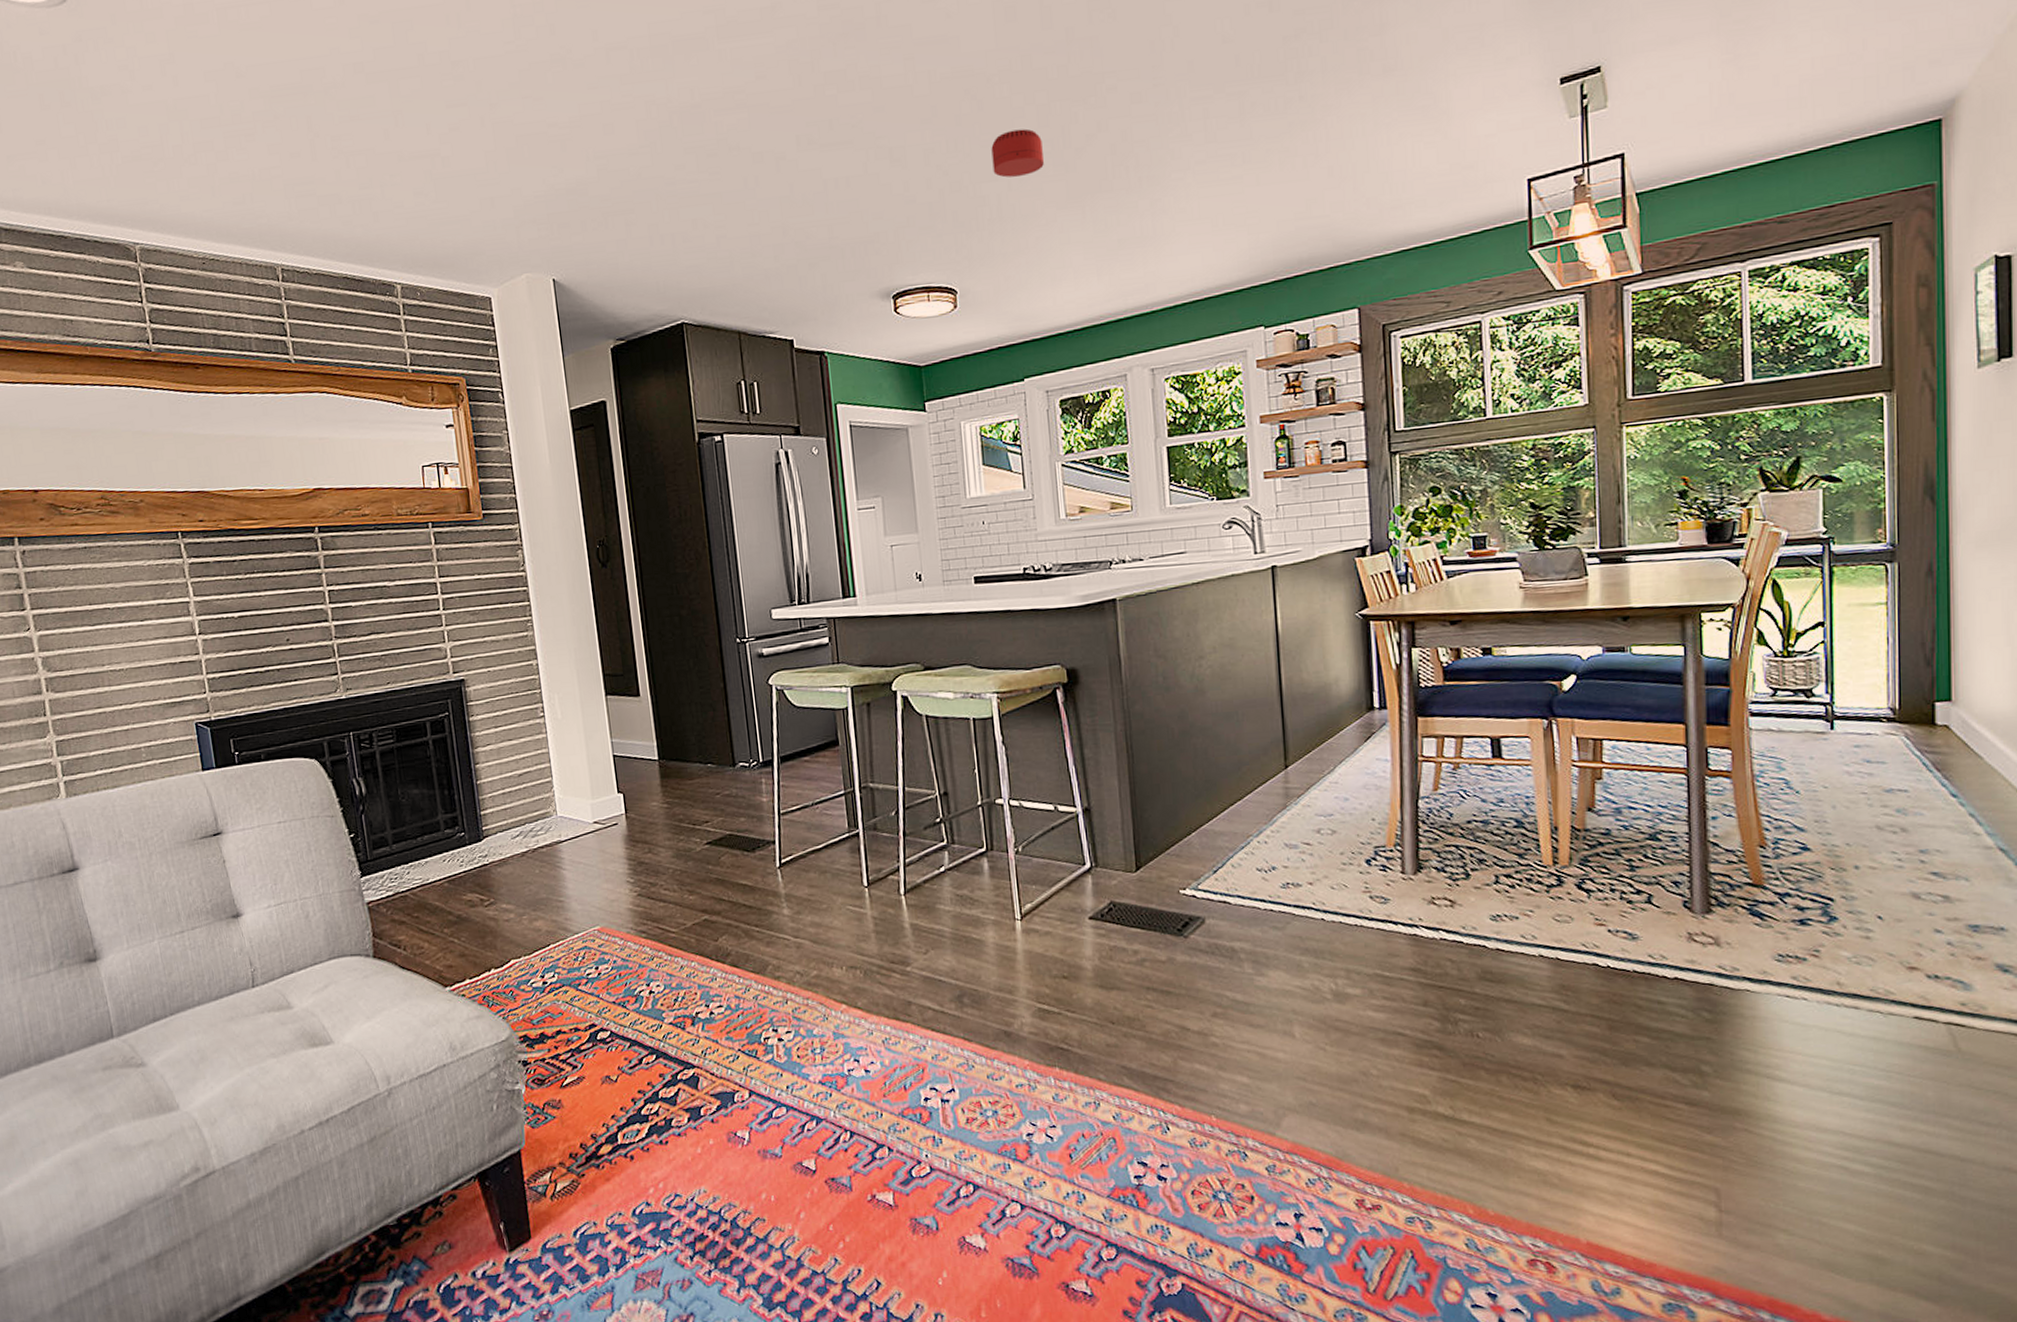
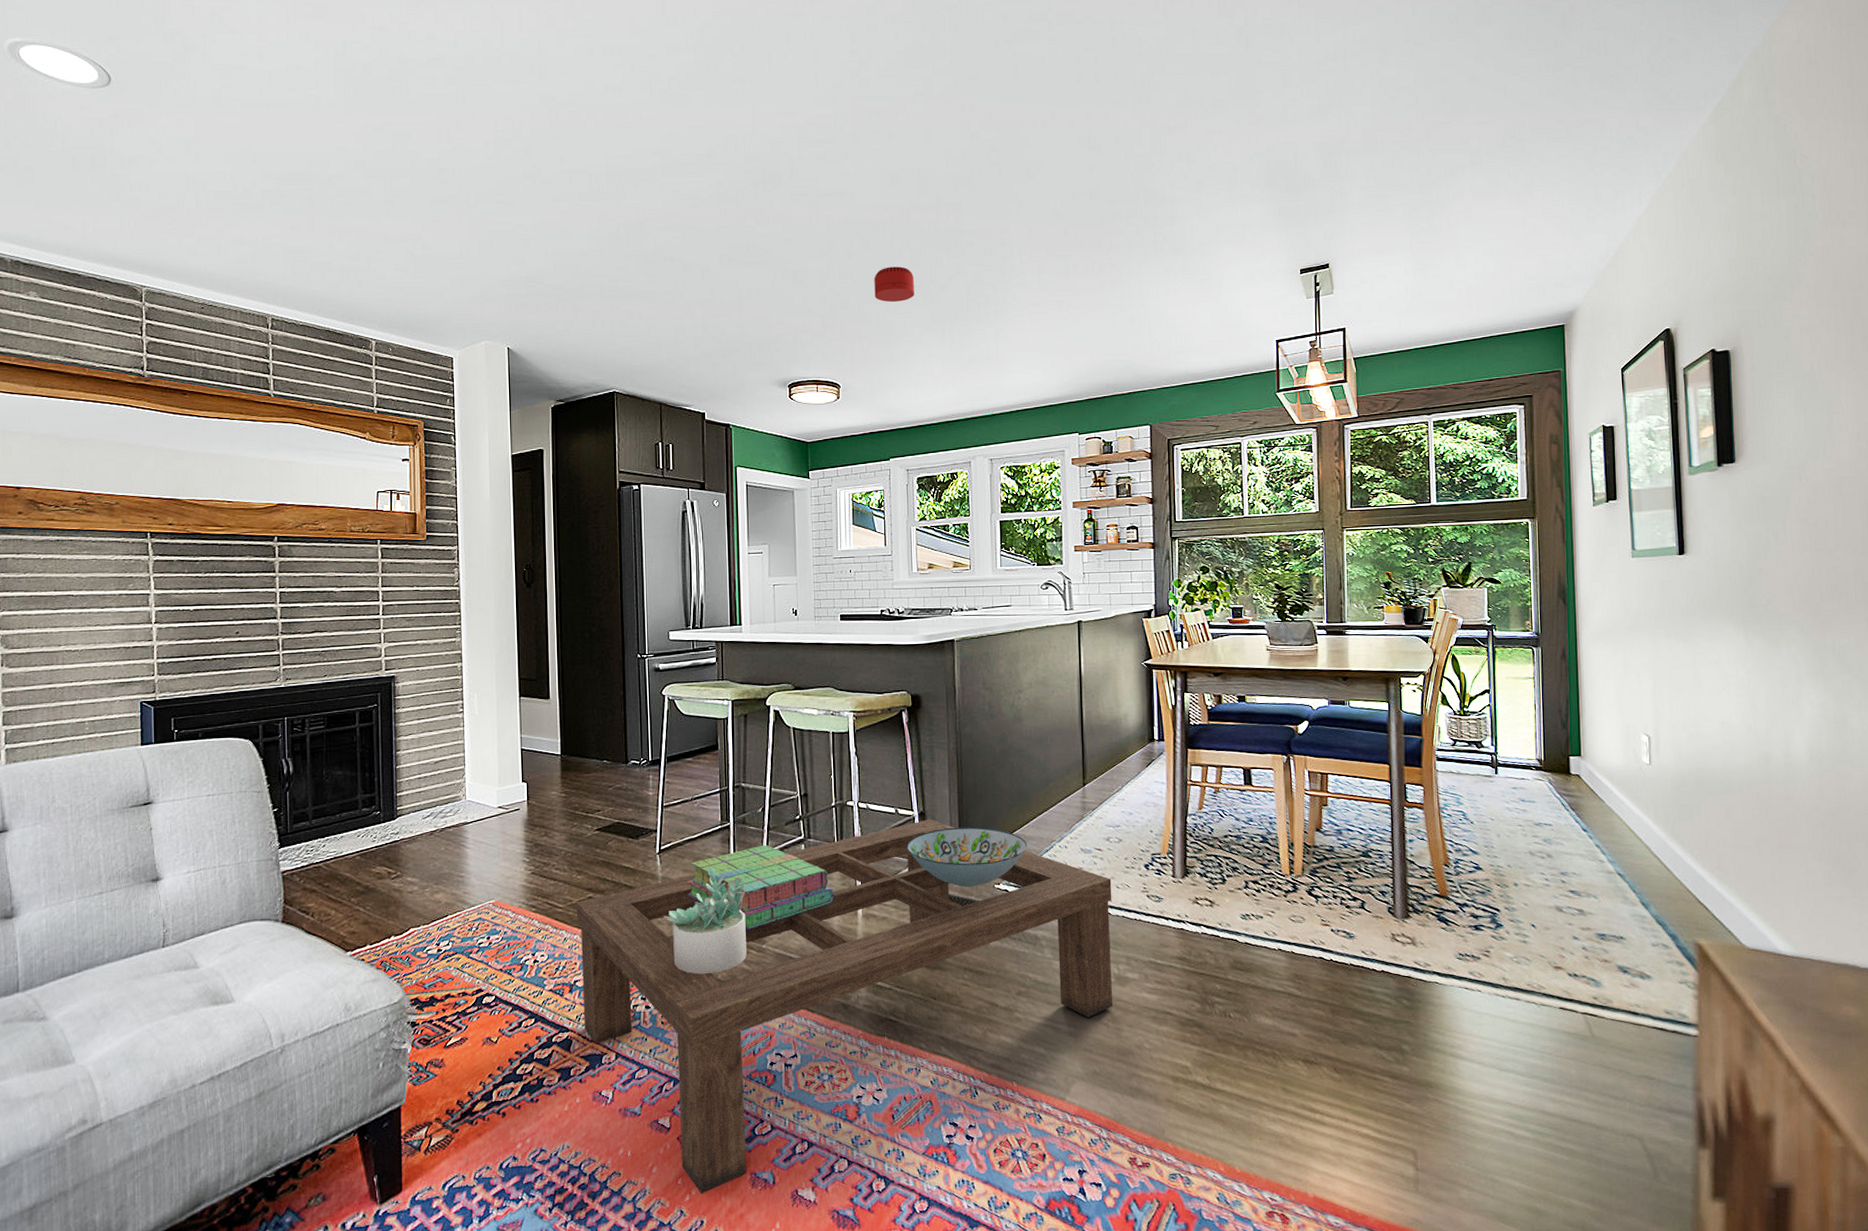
coffee table: none [690,815,1330,1241] -> present [575,819,1112,1194]
succulent plant: none [794,881,889,1002] -> present [667,867,747,975]
stack of books: none [814,853,987,951] -> present [686,845,834,930]
decorative bowl: none [1070,823,1218,894] -> present [907,827,1028,888]

